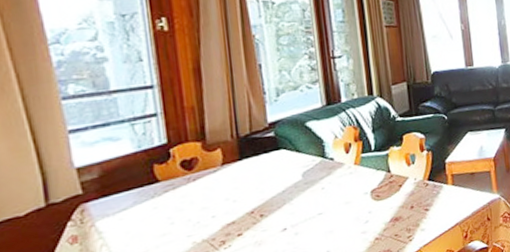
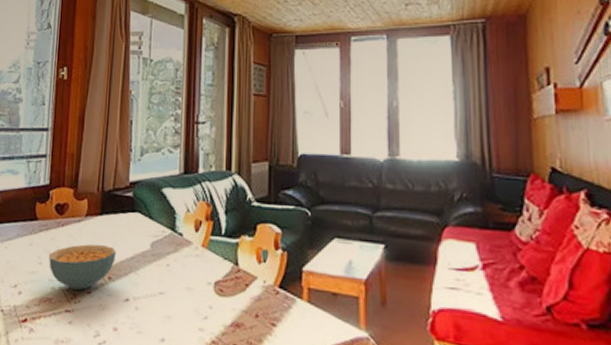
cereal bowl: none [183,186,265,237] -> present [49,244,116,290]

